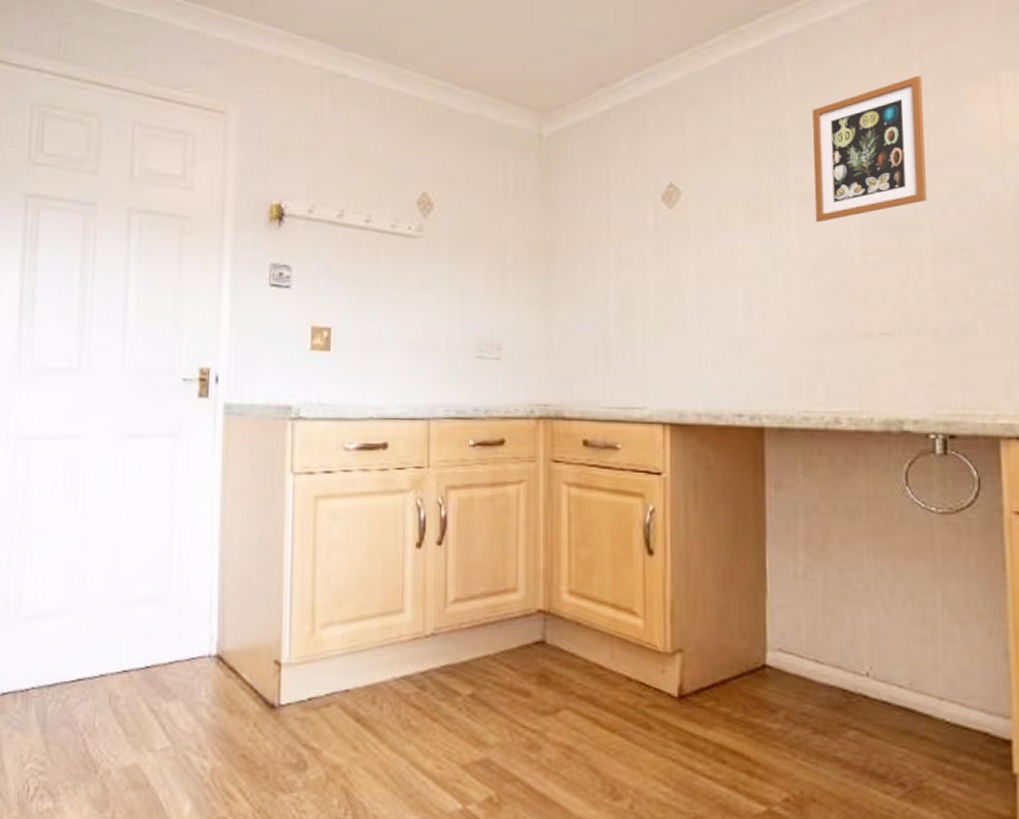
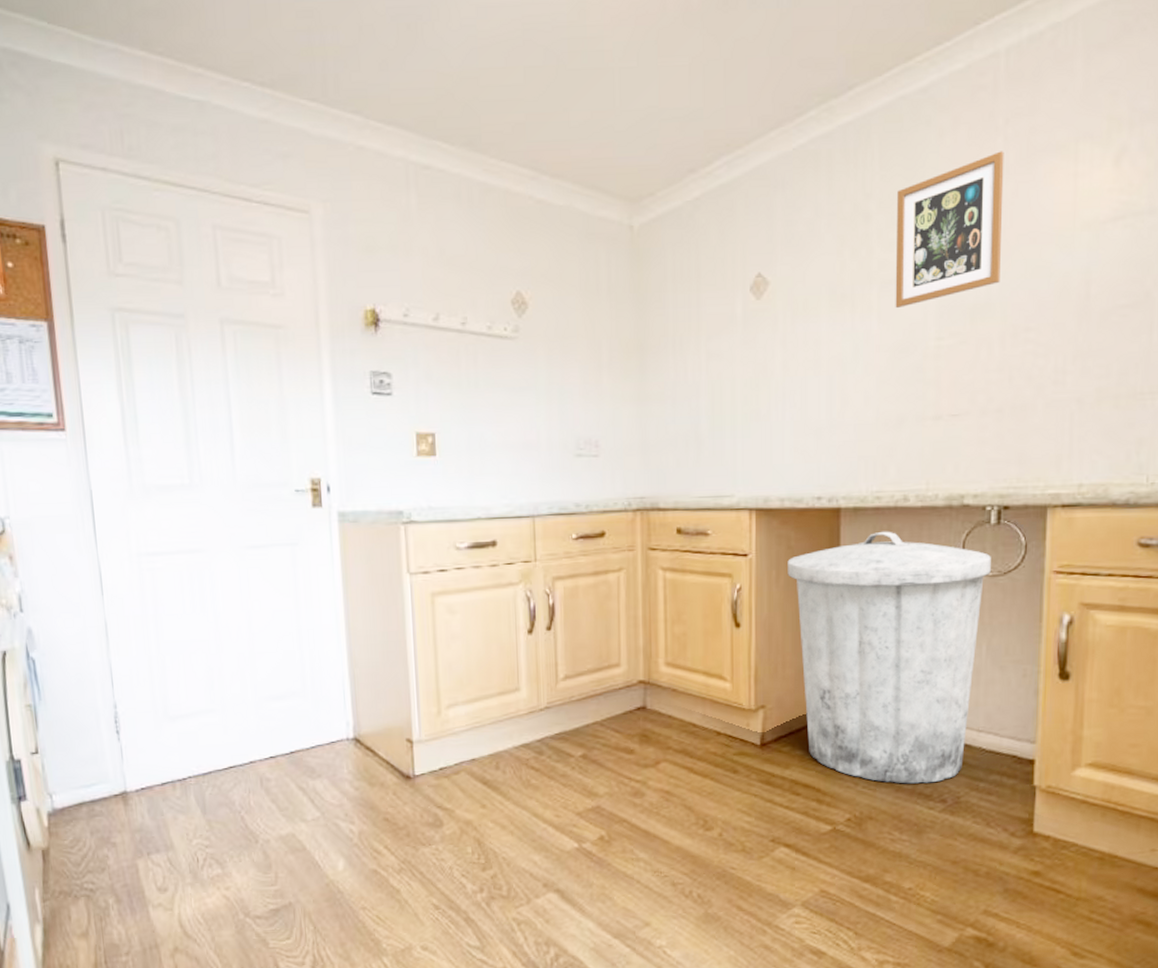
trash can: none [706,455,940,761] -> present [787,531,991,784]

